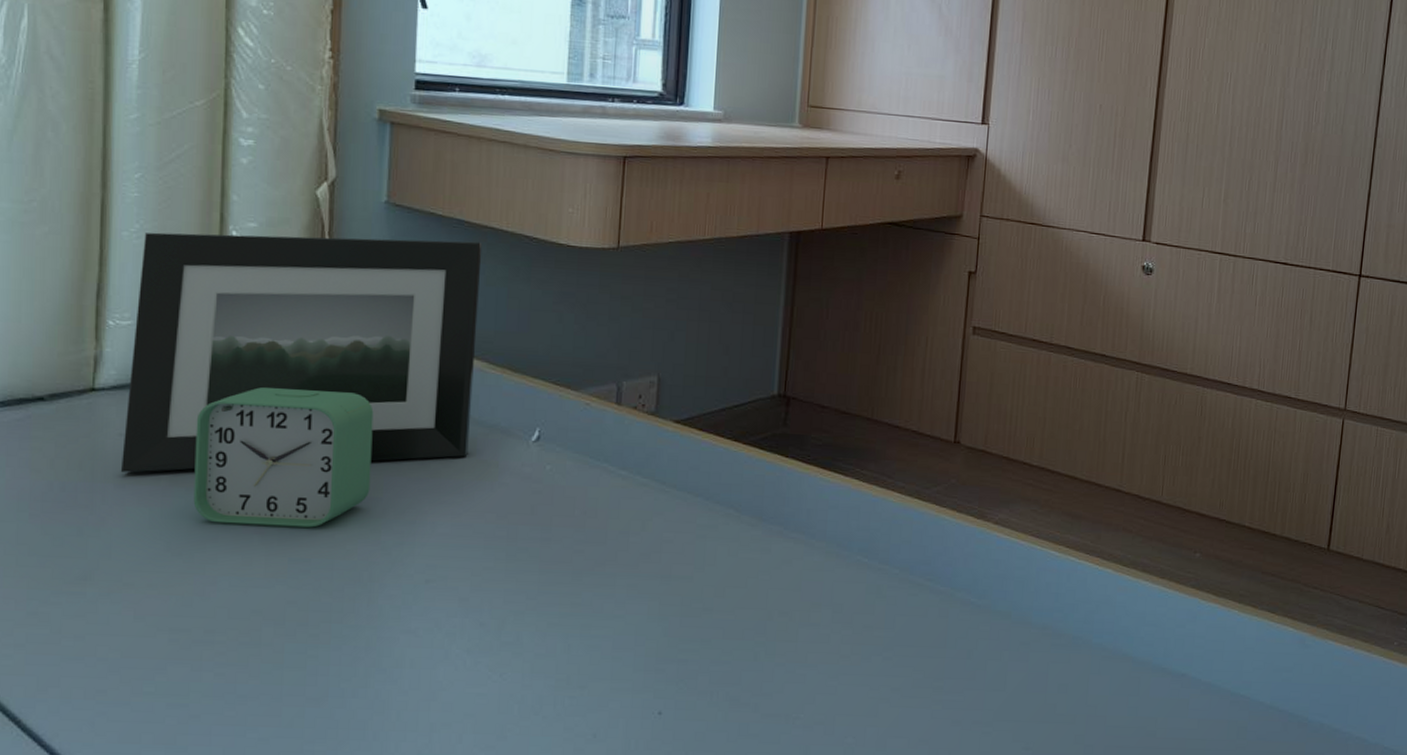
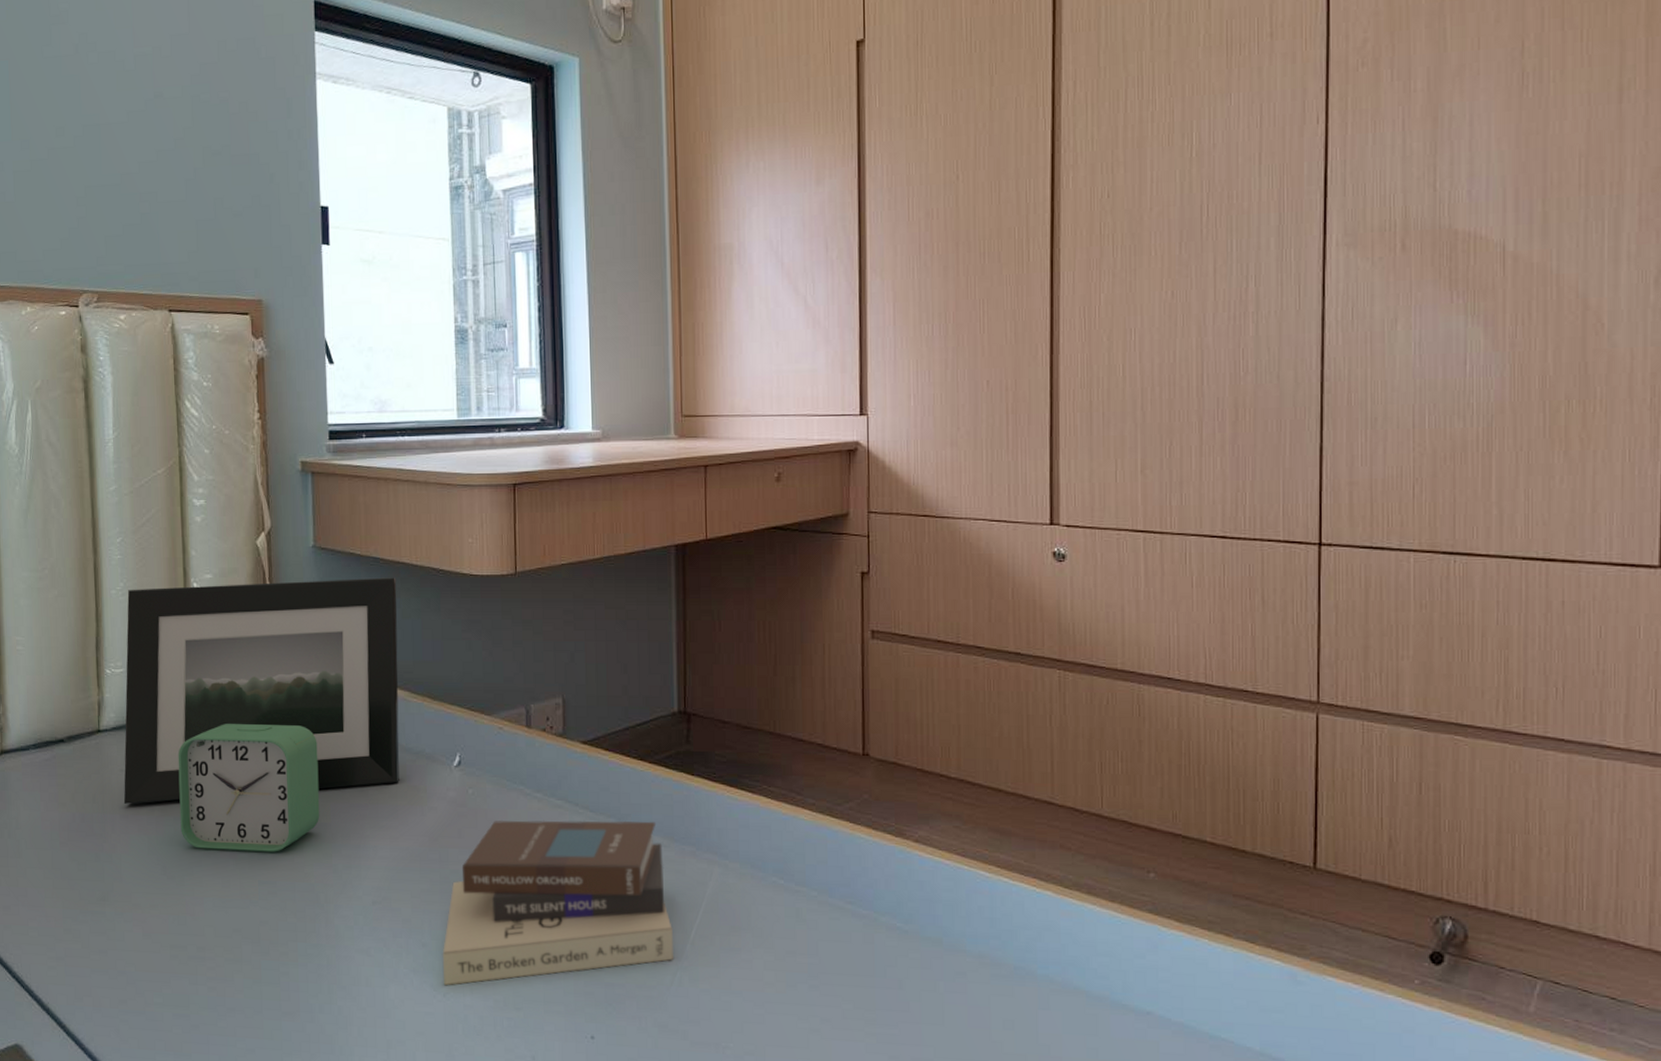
books: none [500,498,753,666] -> present [442,820,673,986]

